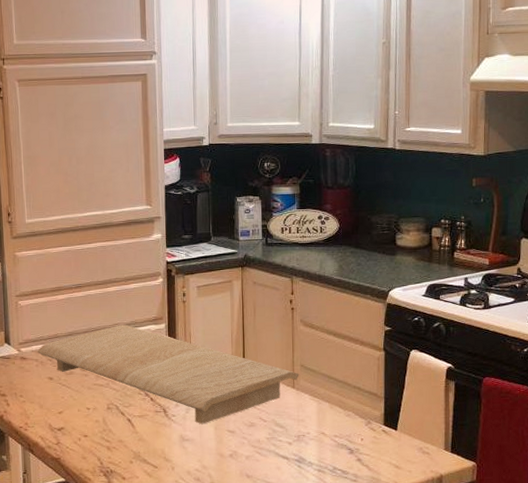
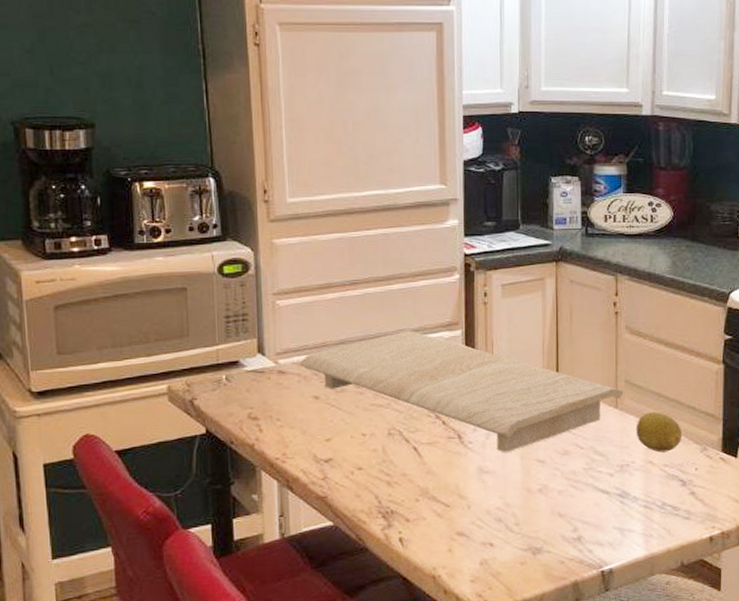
fruit: none [310,391,349,425] -> present [636,412,681,453]

